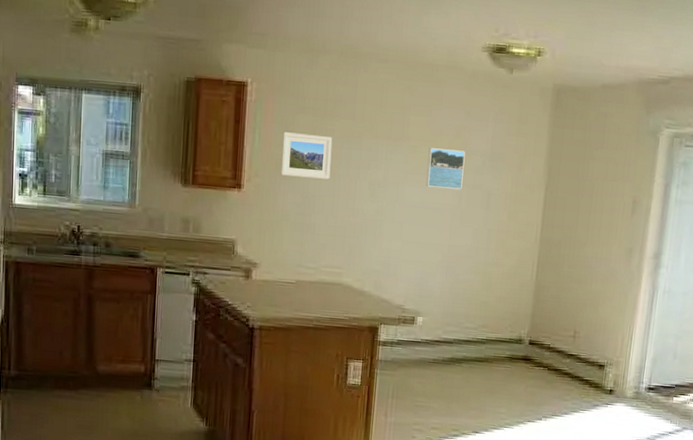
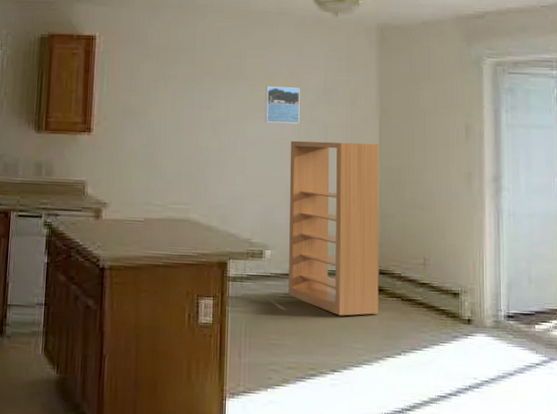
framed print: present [280,132,332,179] -> none [127,78,175,120]
bookshelf: none [437,207,542,383] -> present [288,140,379,316]

